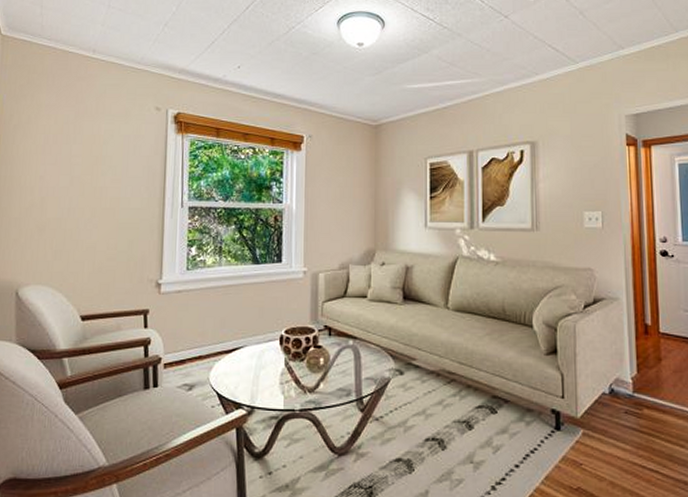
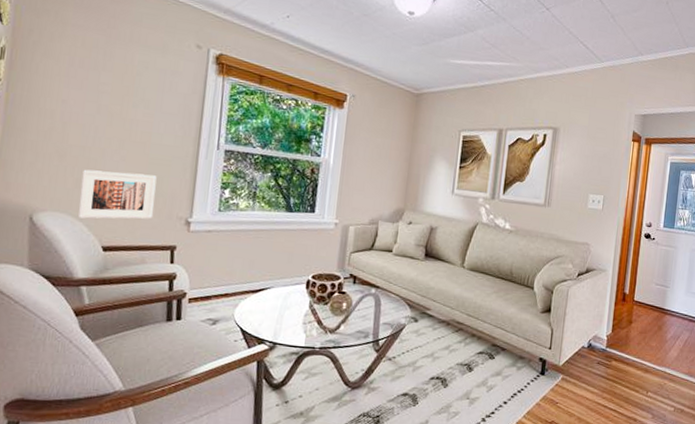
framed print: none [58,239,127,289] -> present [78,169,157,219]

